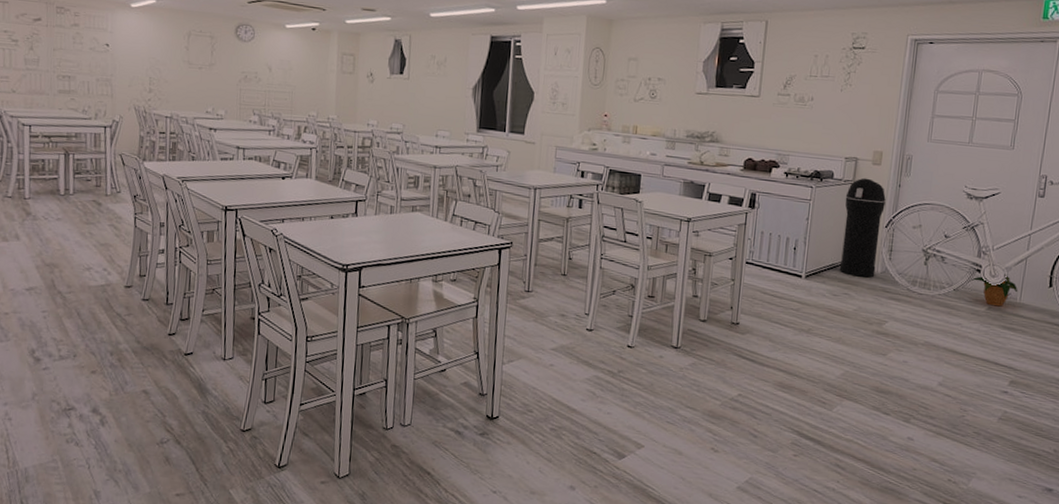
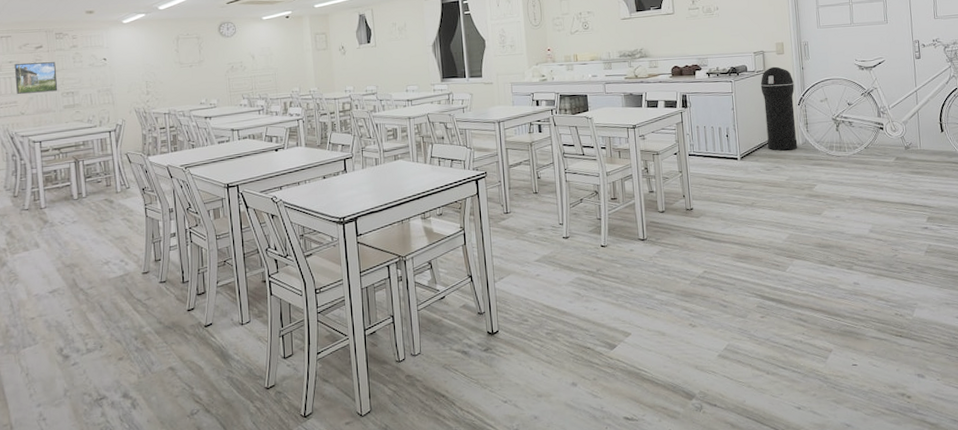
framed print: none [9,33,54,73] -> present [14,62,58,94]
potted plant: present [970,273,1018,307] -> none [877,127,917,156]

